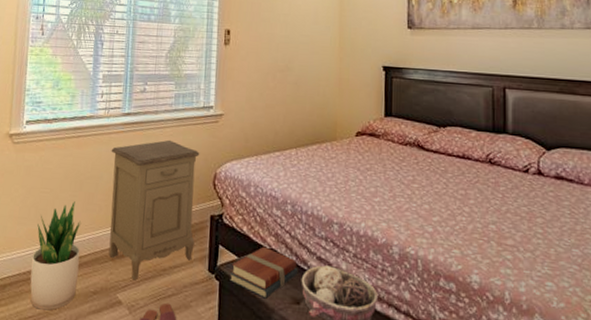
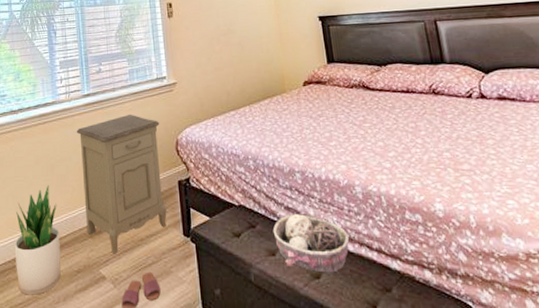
books: present [230,246,299,299] -> none [205,204,269,255]

